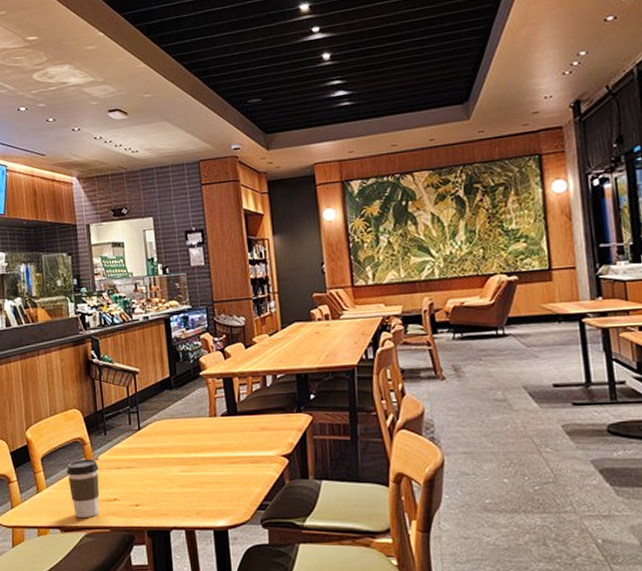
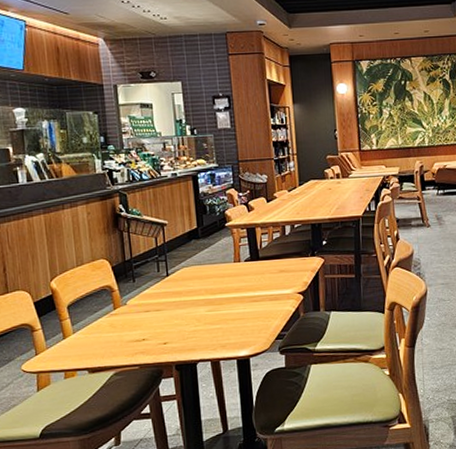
coffee cup: present [66,459,100,519] -> none [94,304,128,359]

